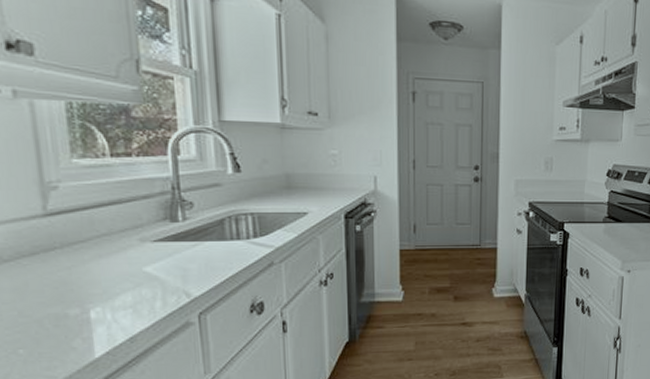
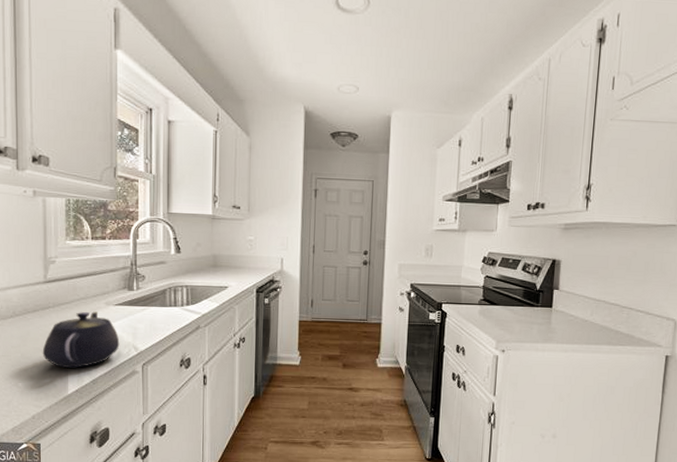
teapot: none [50,251,165,325] -> present [42,311,120,368]

